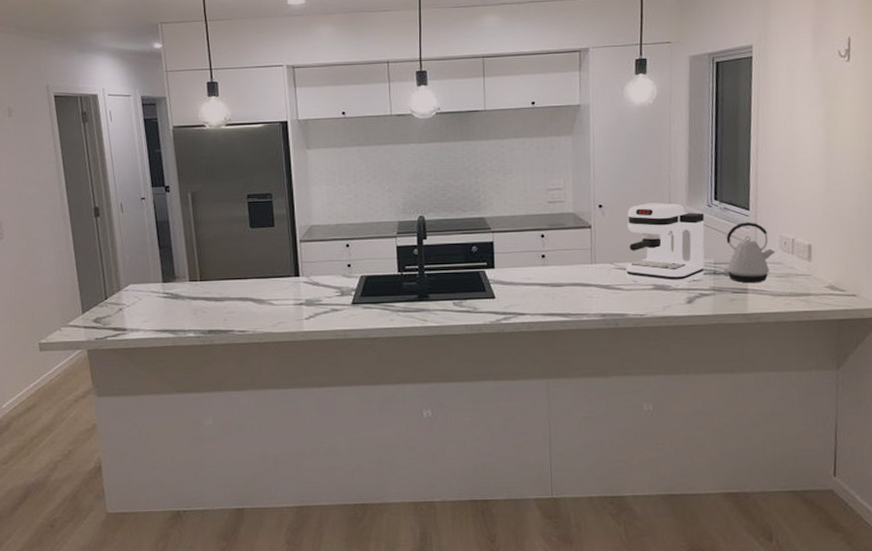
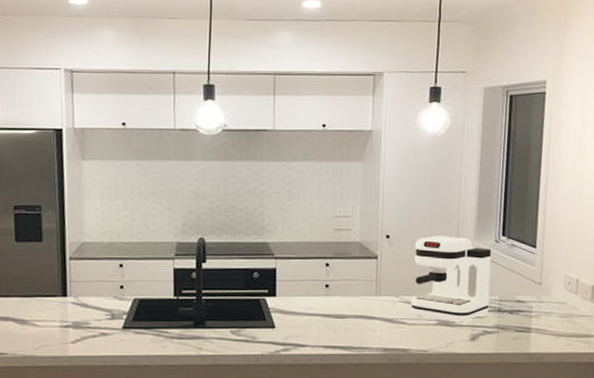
kettle: present [723,222,776,284] -> none [507,260,560,323]

